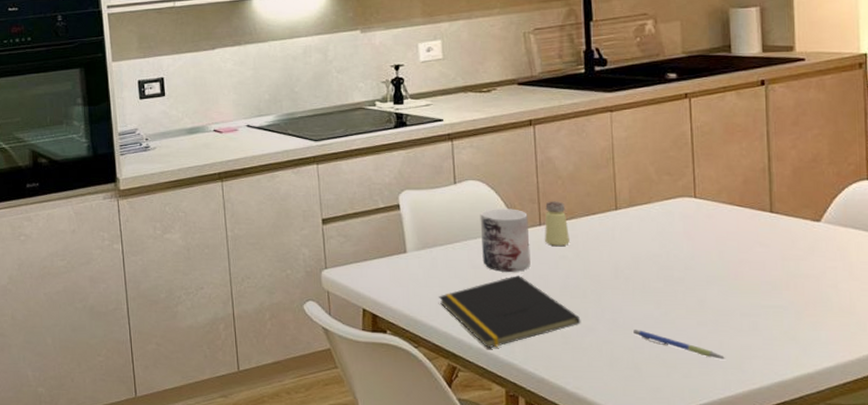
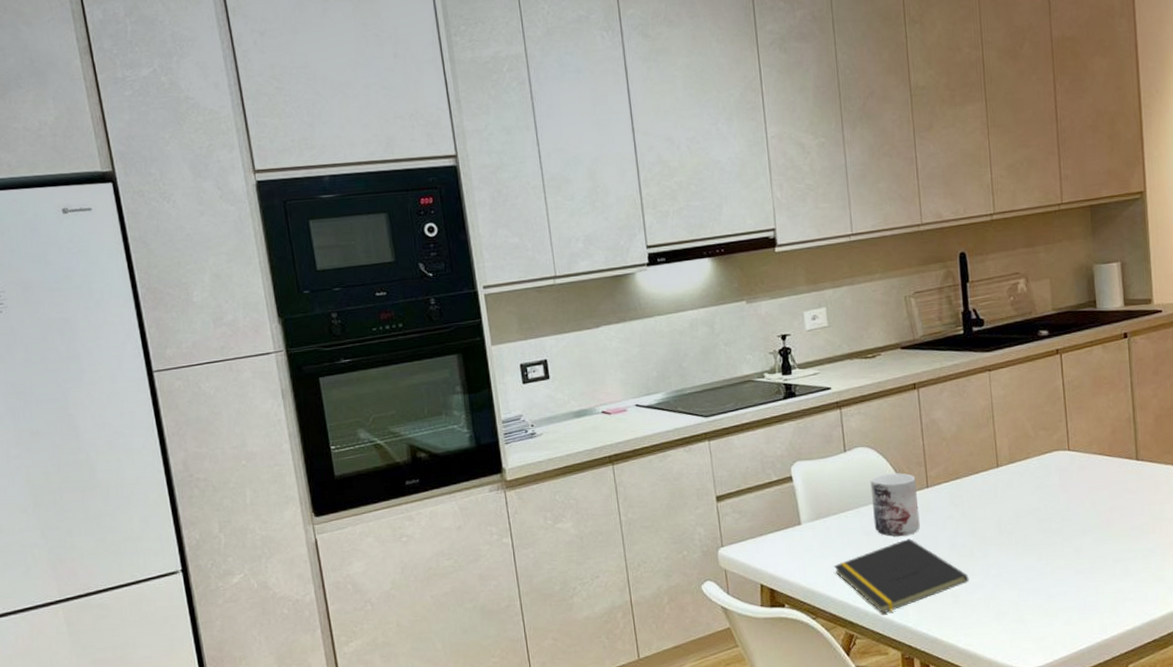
saltshaker: present [545,201,570,247] -> none [931,462,956,508]
pen: present [633,330,725,359] -> none [1018,582,1101,605]

